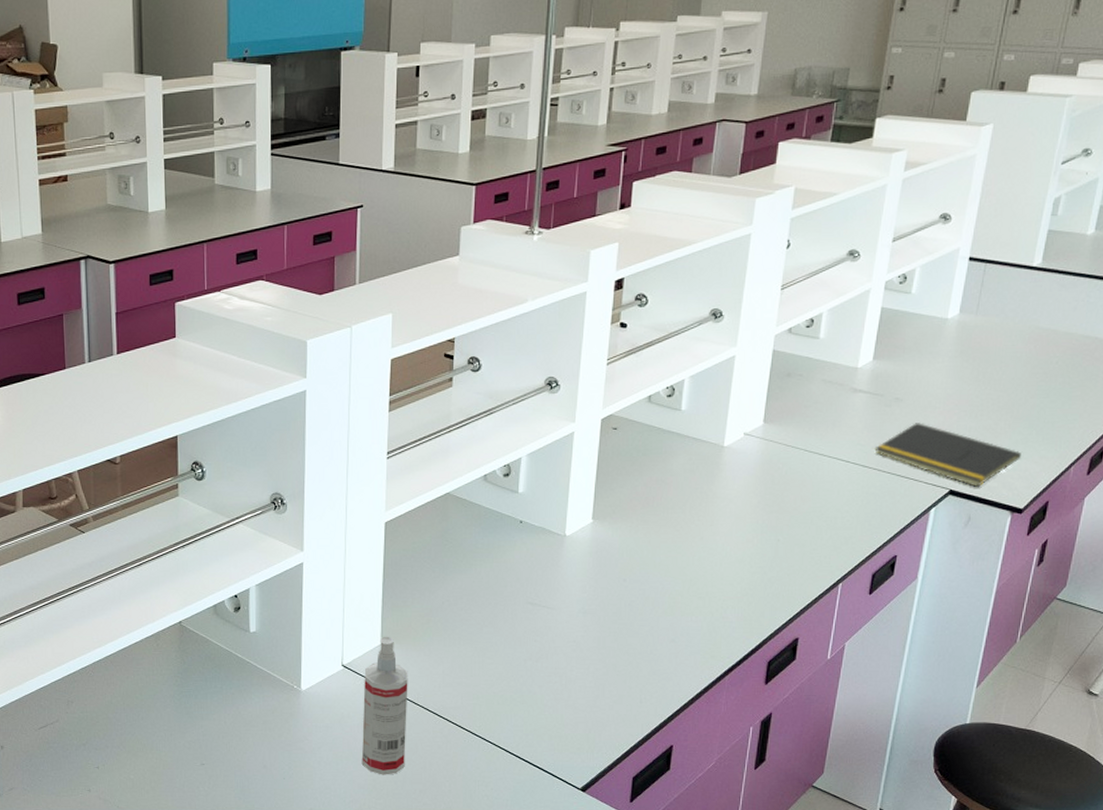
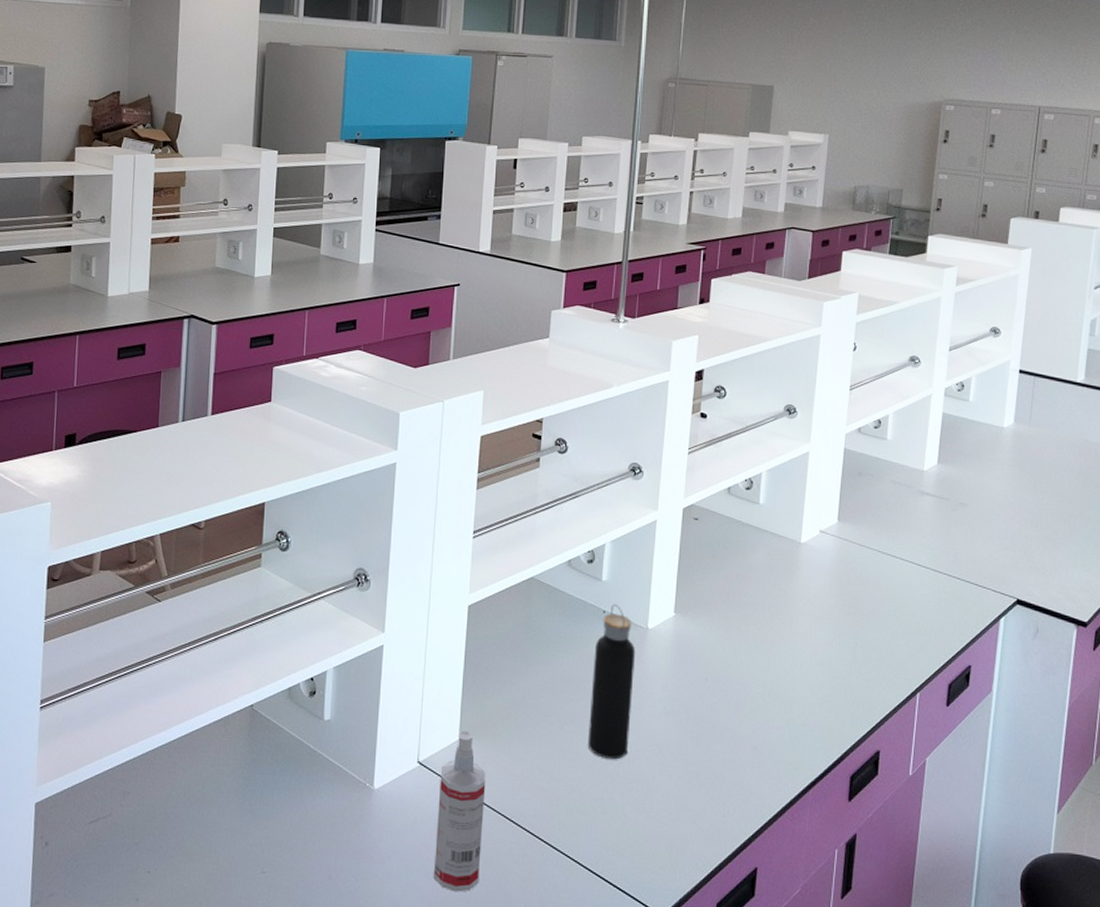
water bottle: none [506,514,553,656] -> present [587,604,636,760]
notepad: present [874,423,1021,487] -> none [944,529,1081,597]

